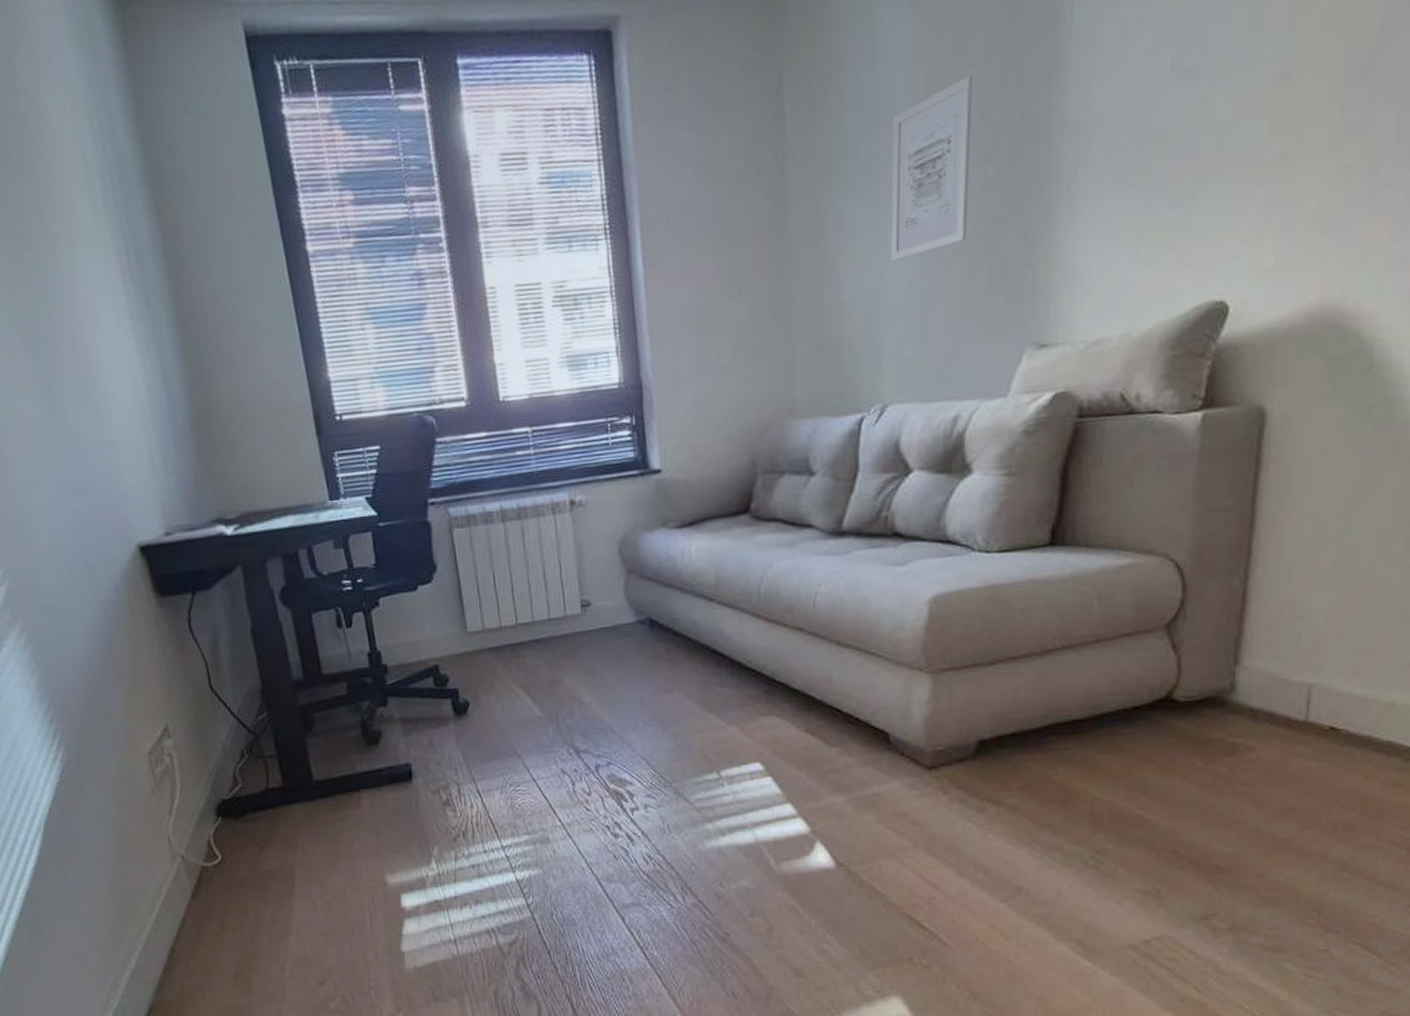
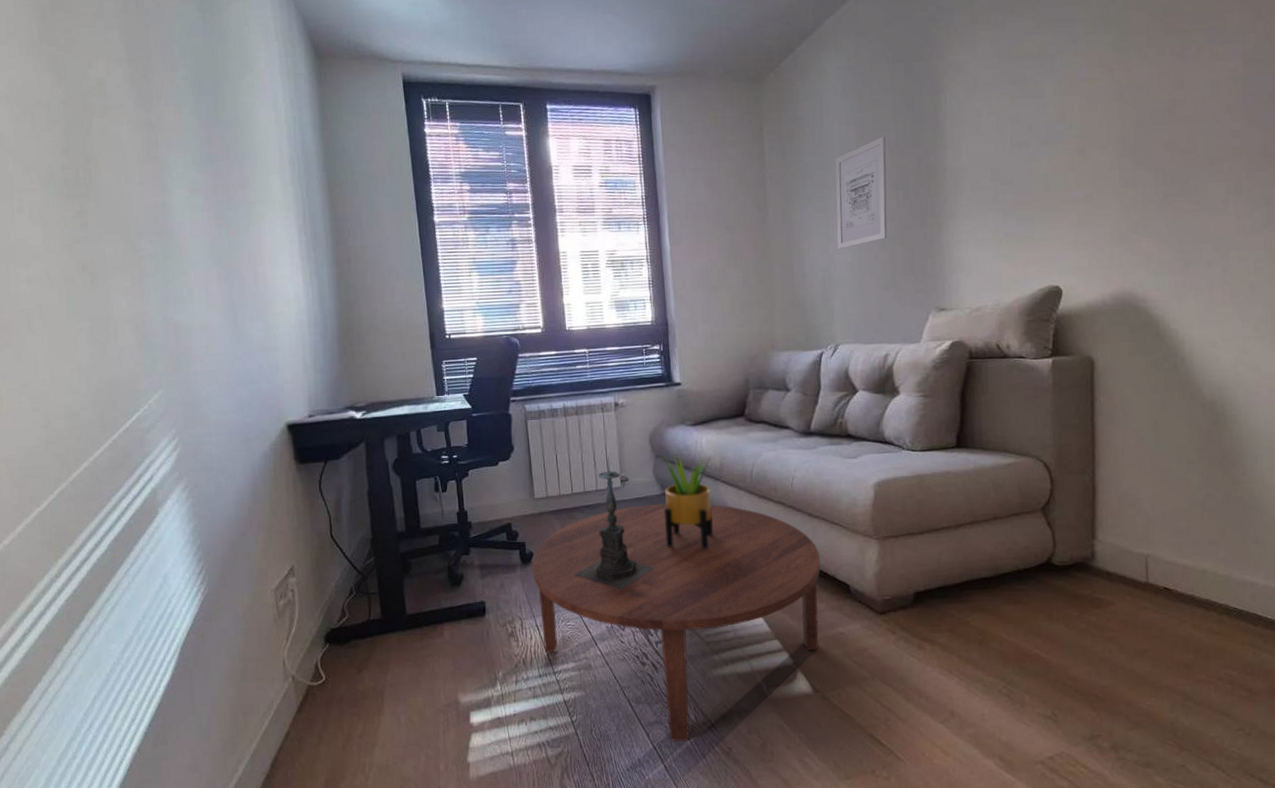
coffee table: none [468,633,851,927] -> present [532,503,821,742]
candle holder: none [524,574,629,746] -> present [574,457,655,590]
potted plant: none [636,567,706,692] -> present [662,453,713,549]

